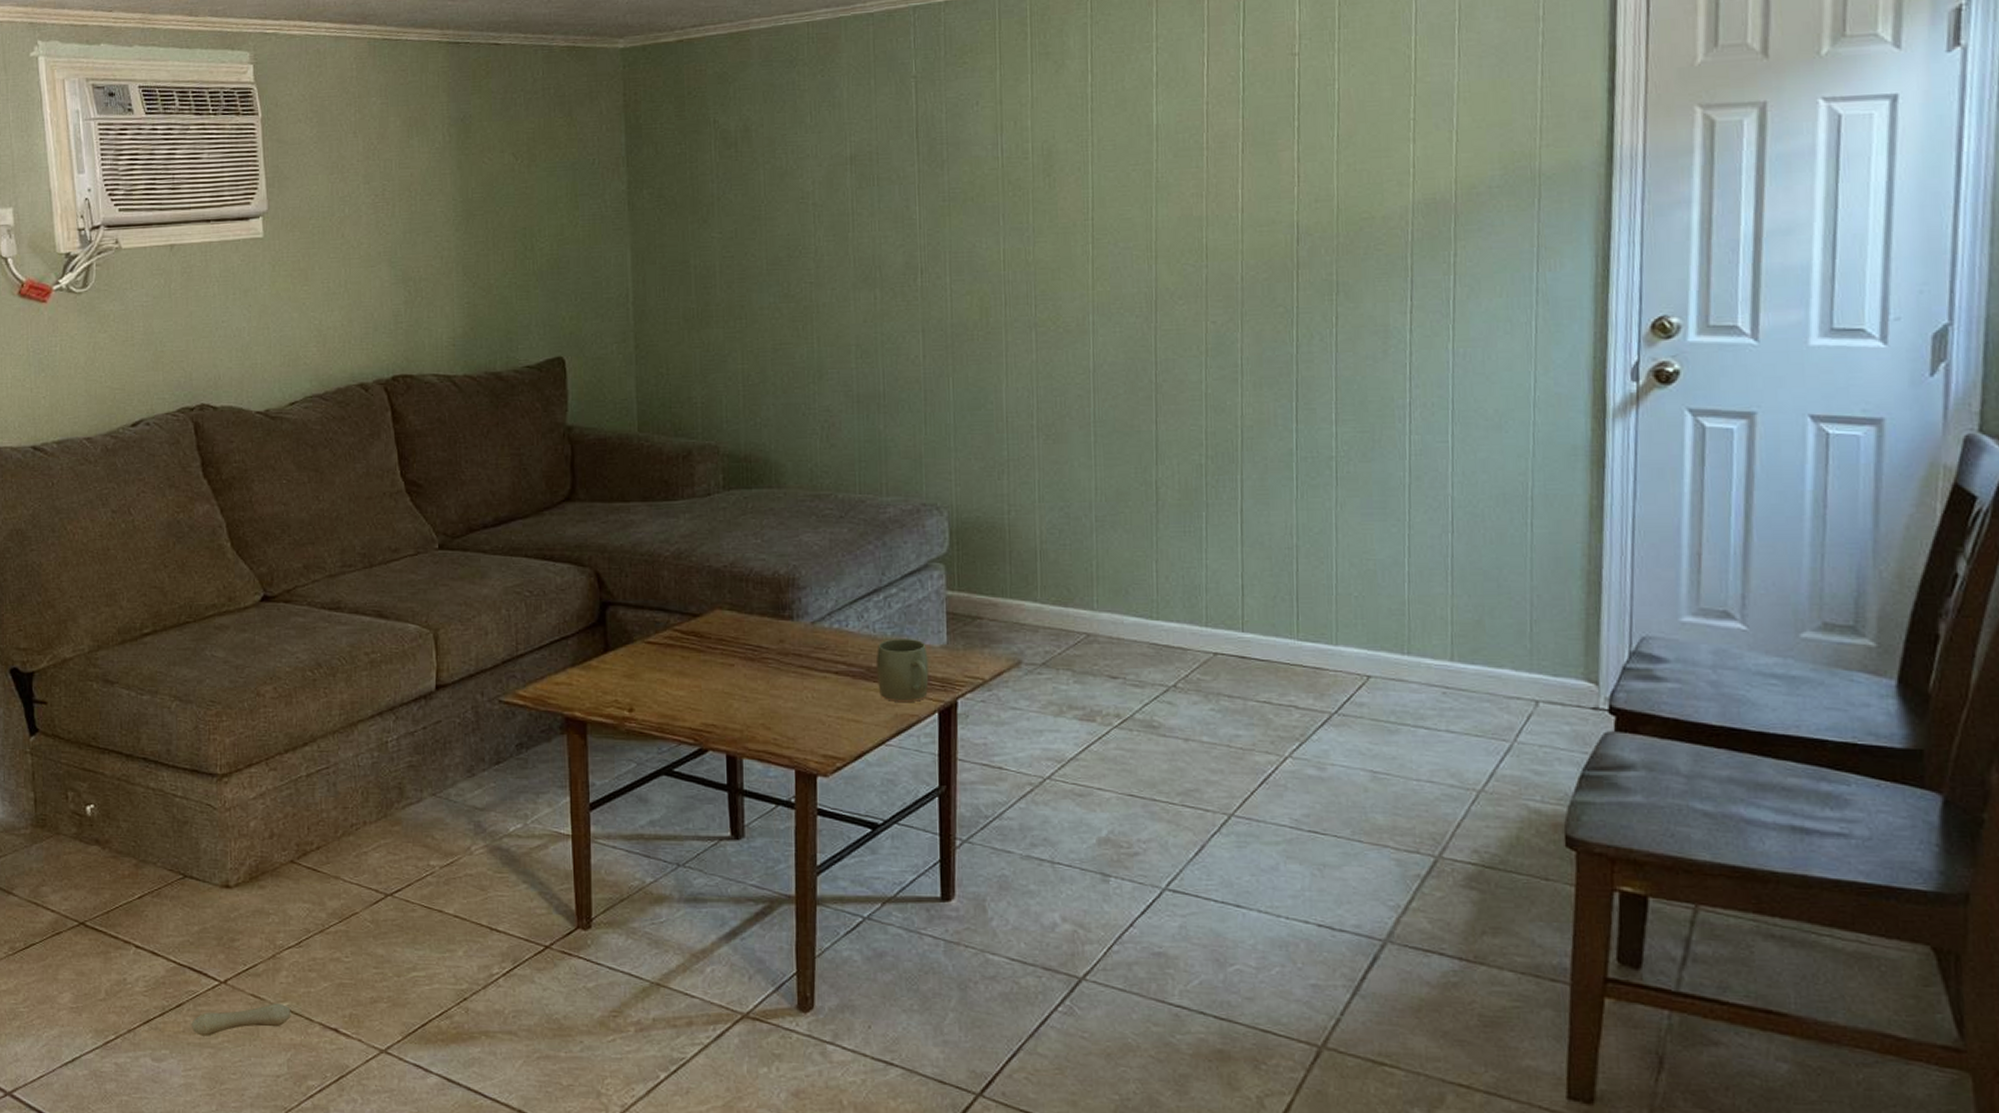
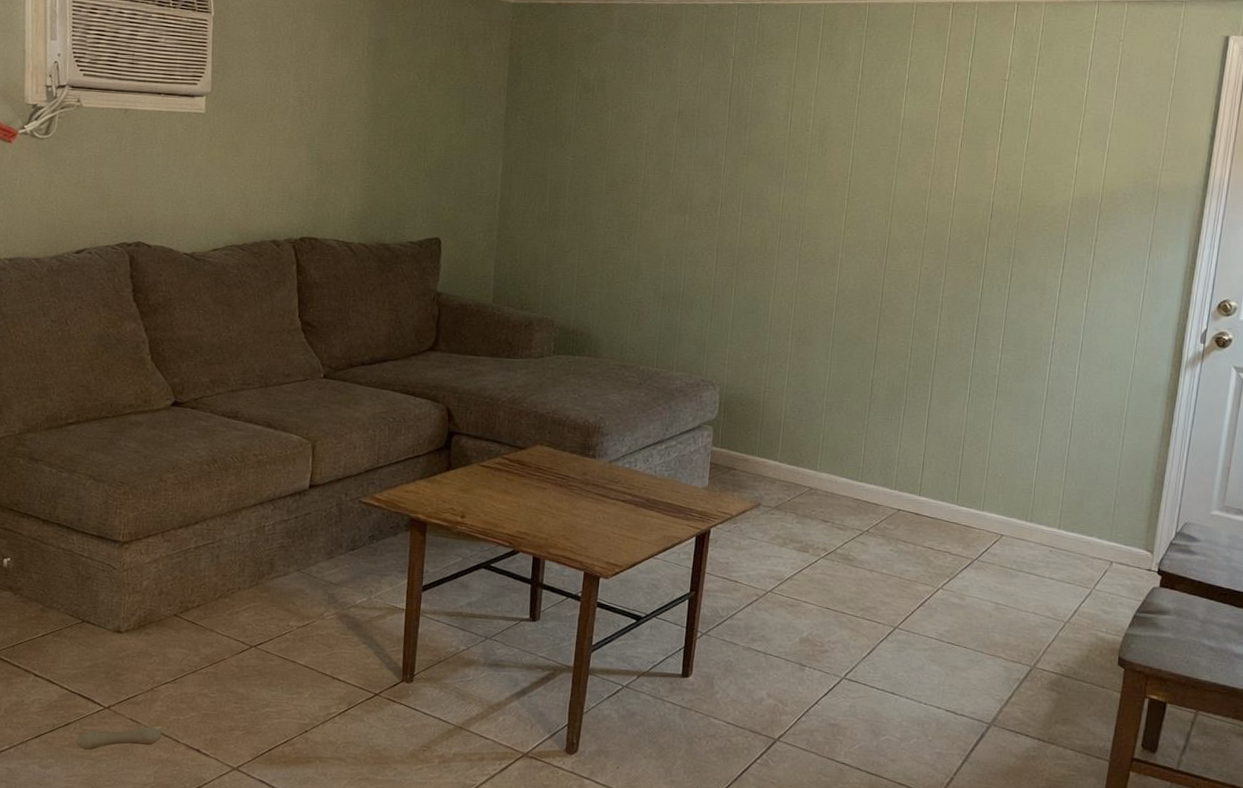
mug: present [875,639,929,703] -> none [653,479,693,528]

